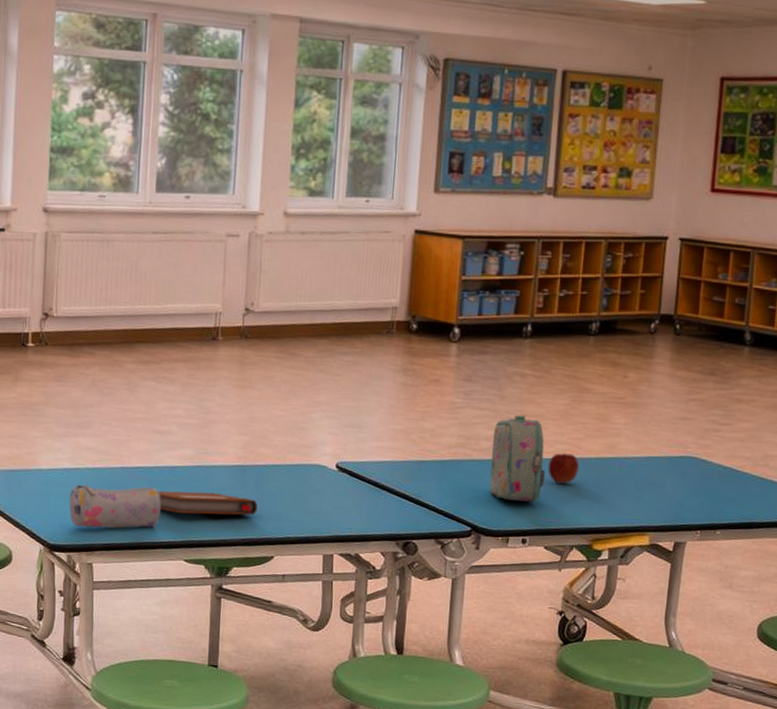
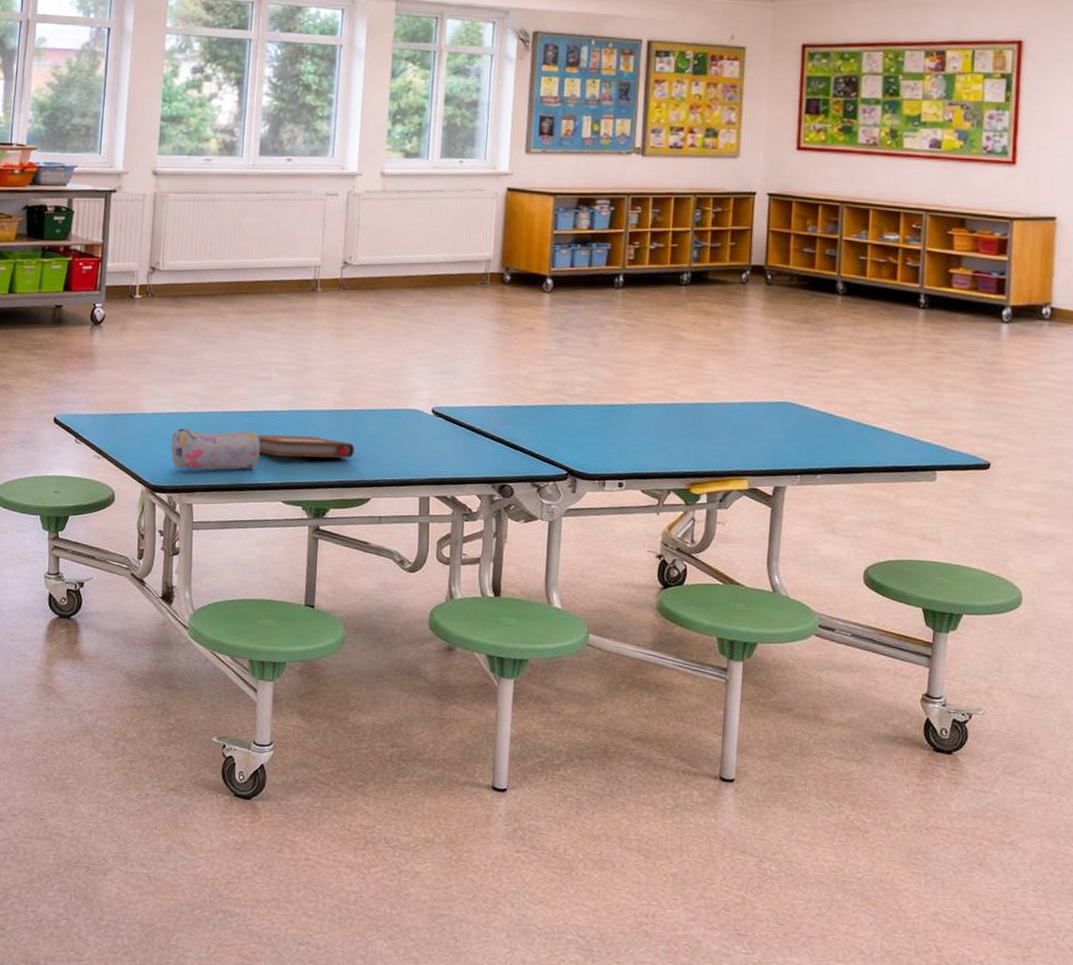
lunch box: present [489,415,545,502] -> none [585,361,640,446]
apple: present [548,453,580,484] -> none [643,398,675,429]

